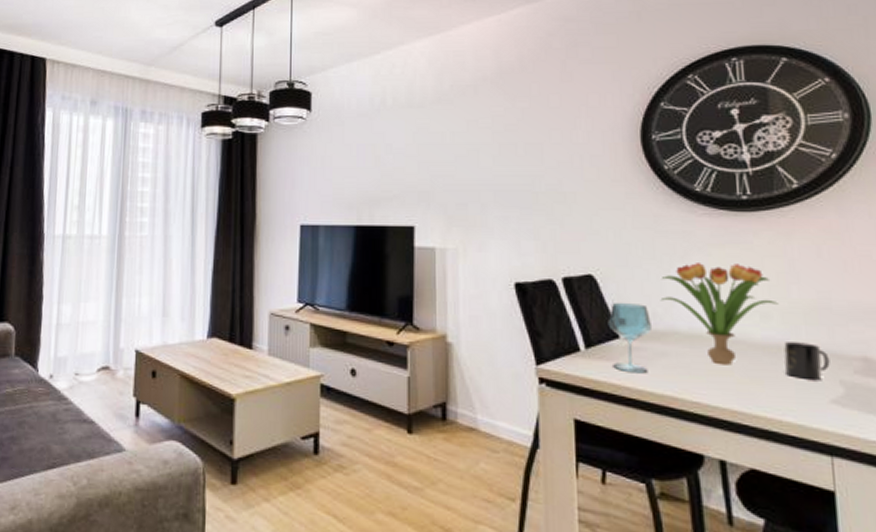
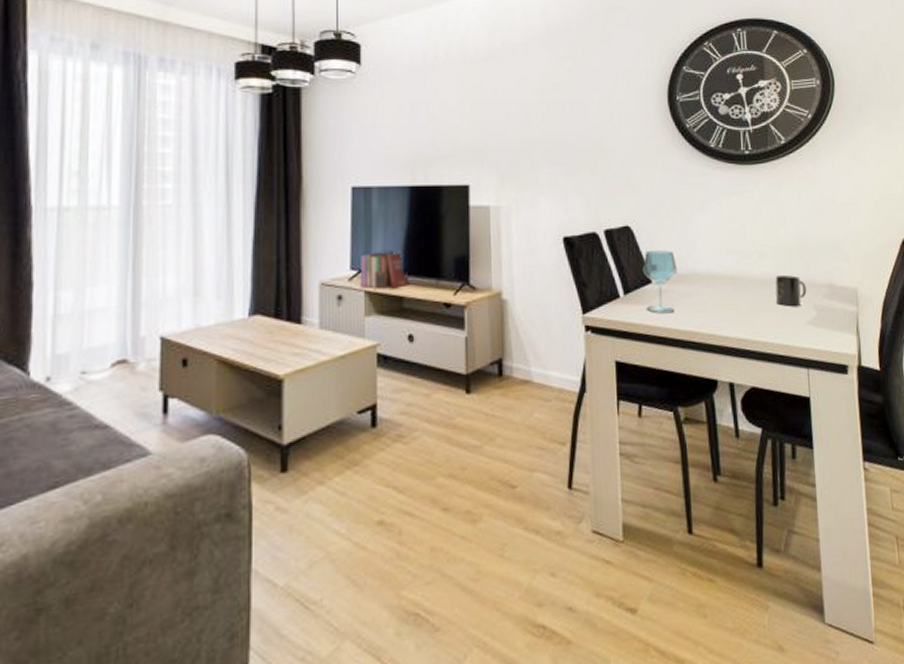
books: none [307,287,353,323] -> present [361,252,410,289]
flower arrangement: present [660,263,778,365] -> none [684,211,771,300]

